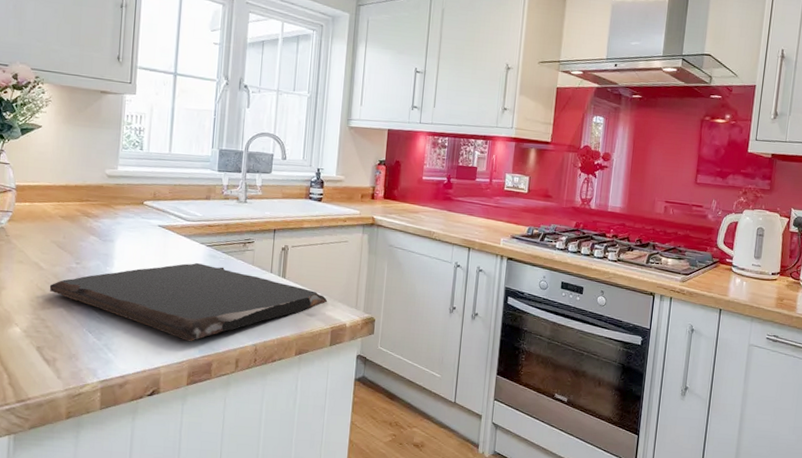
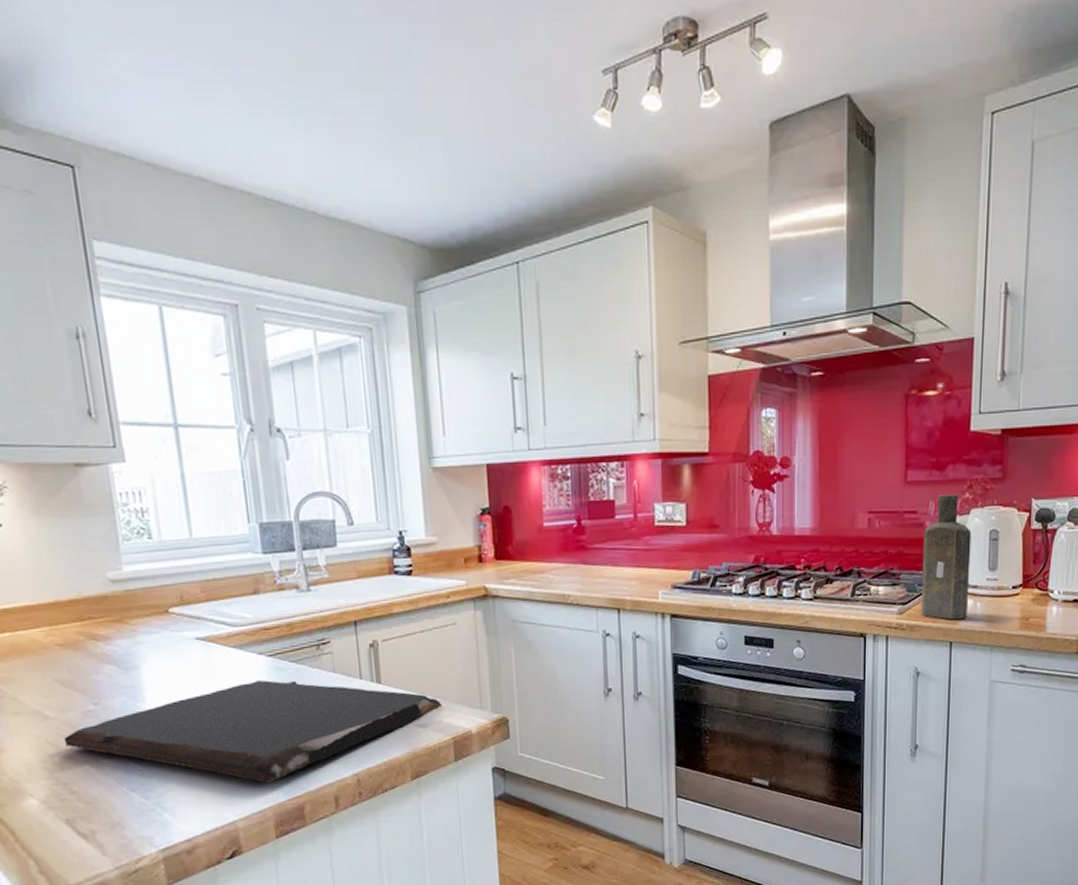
bottle: none [699,196,743,293] -> present [921,494,972,620]

